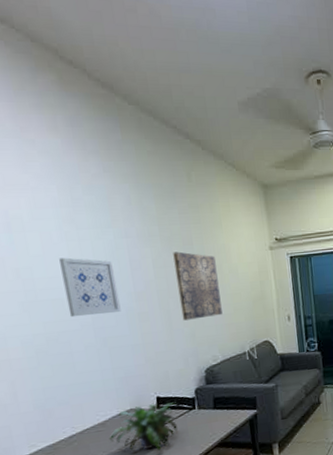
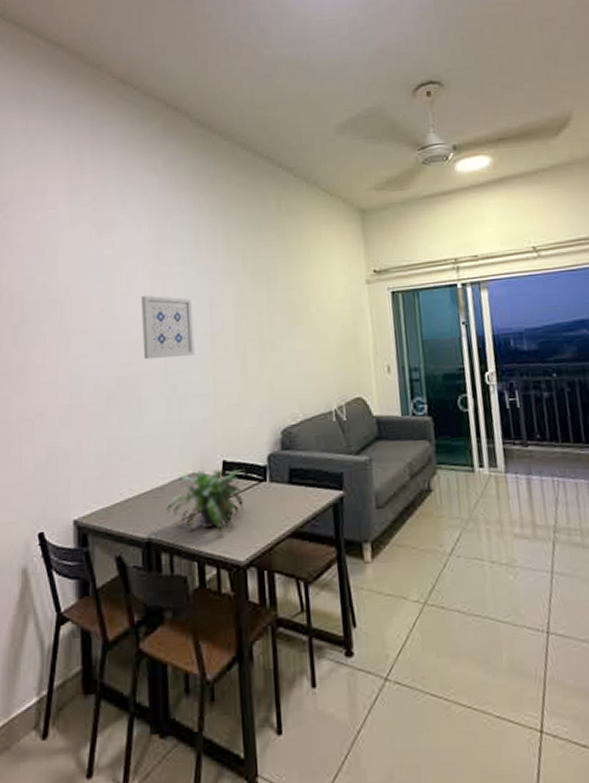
wall art: present [173,251,222,321] -> none [255,287,306,368]

